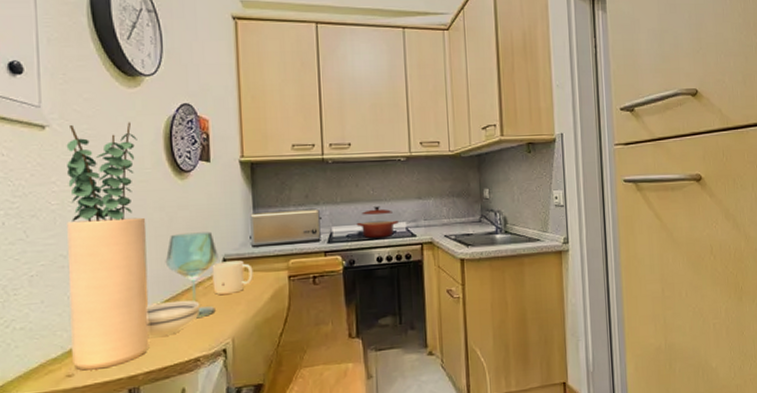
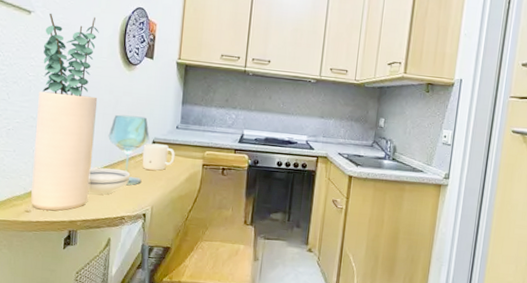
toaster: present [250,208,321,248] -> none [176,106,236,141]
saucepan: present [356,206,399,239] -> none [264,118,301,147]

